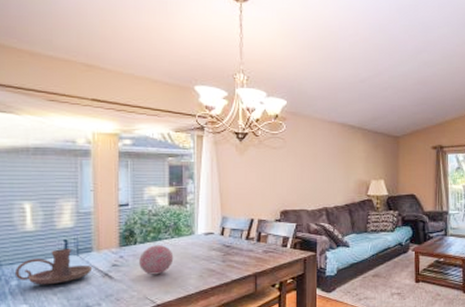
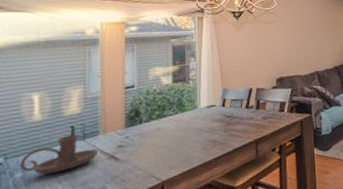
decorative orb: present [139,245,174,275] -> none [145,121,178,152]

